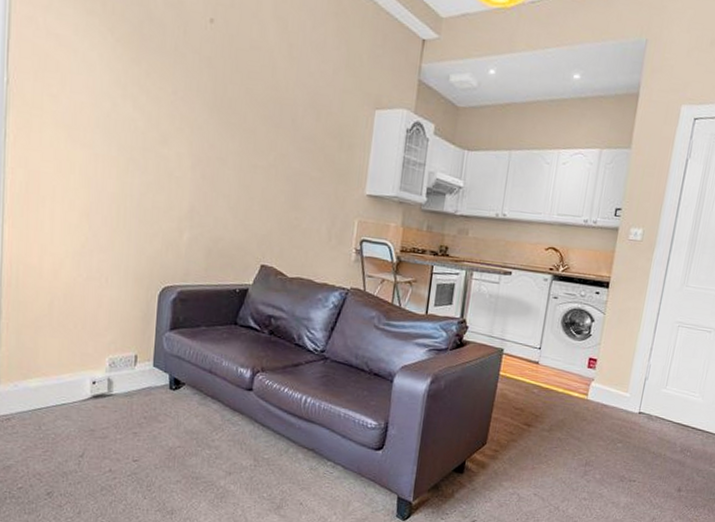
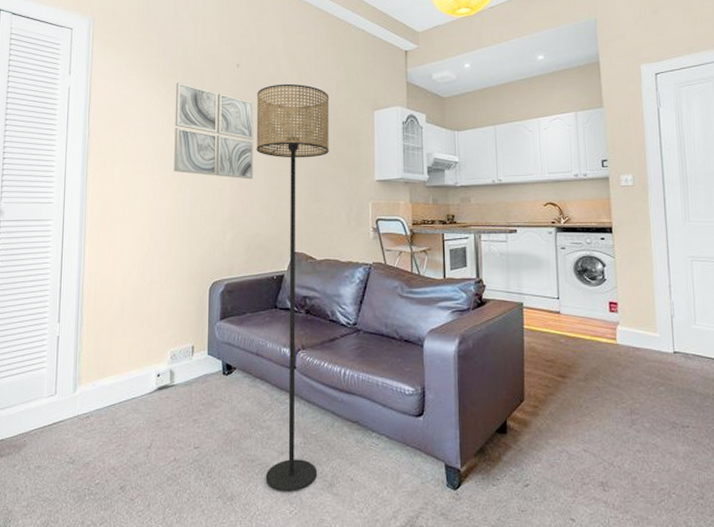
wall art: none [121,29,229,172] -> present [174,82,254,180]
floor lamp: none [209,55,324,511] -> present [256,83,330,492]

